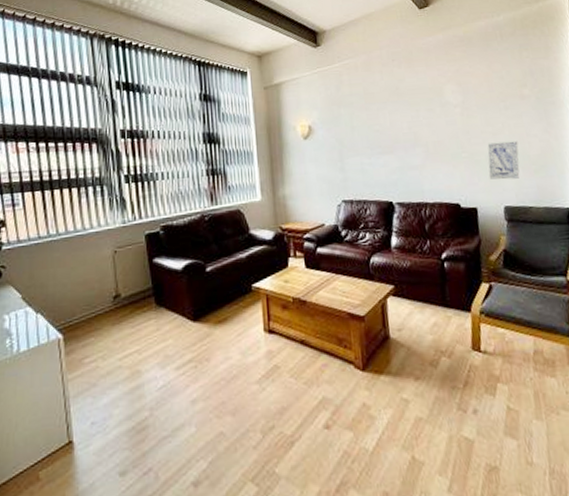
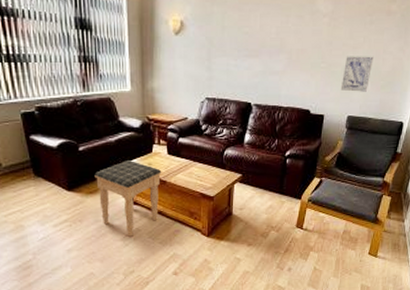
footstool: none [224,278,301,377] -> present [94,160,162,237]

